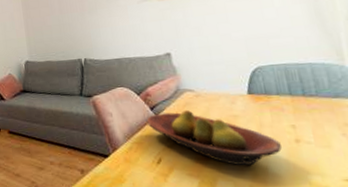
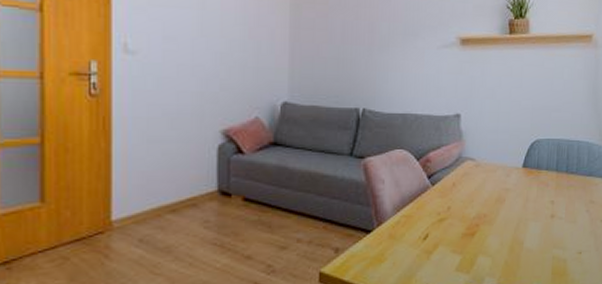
fruit bowl: present [147,110,282,166] -> none [422,181,539,241]

